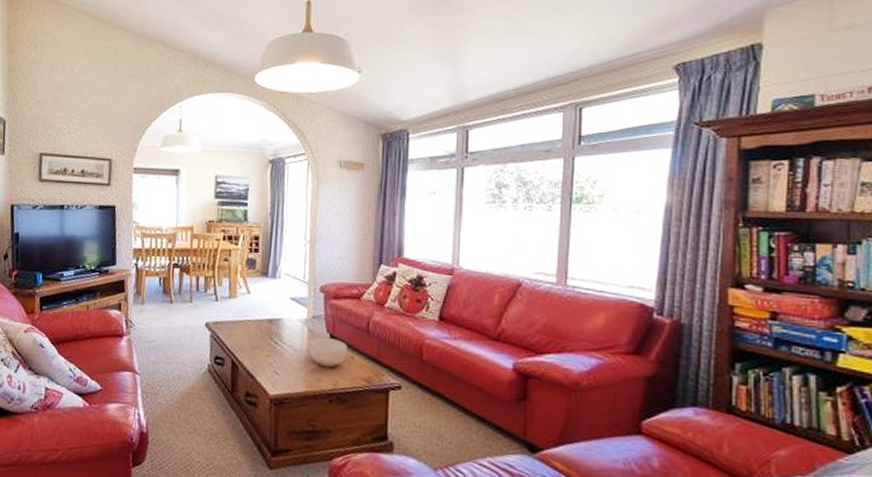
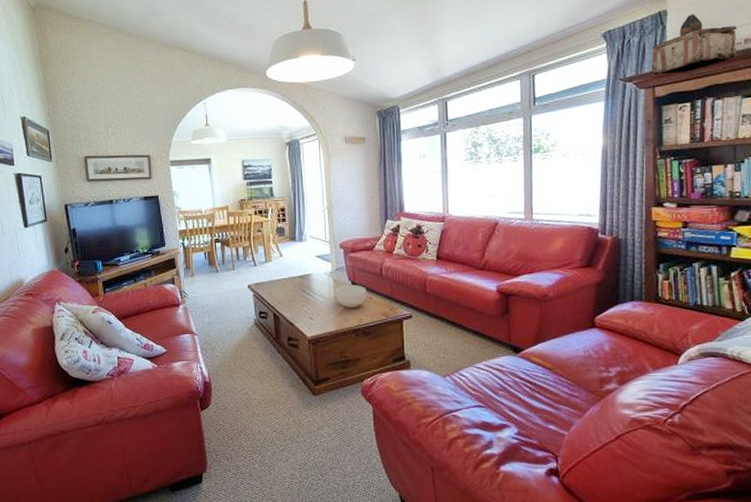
decorative box: none [739,51,858,123] -> present [652,14,737,75]

